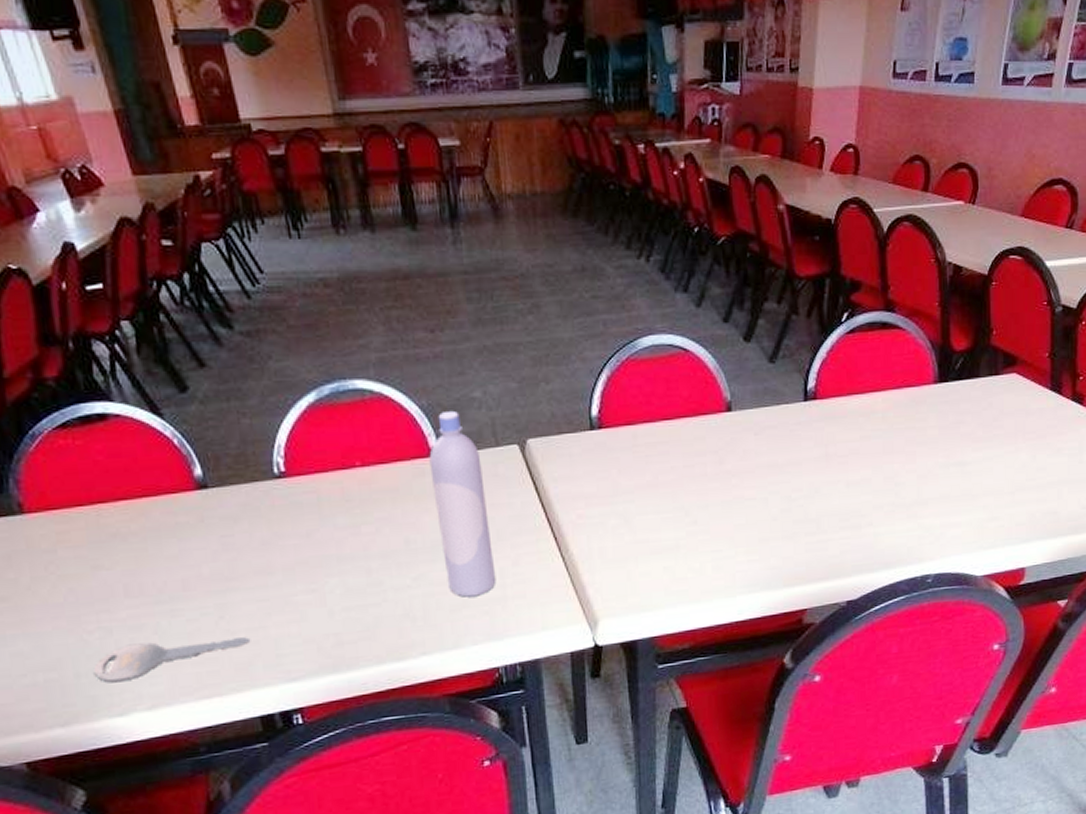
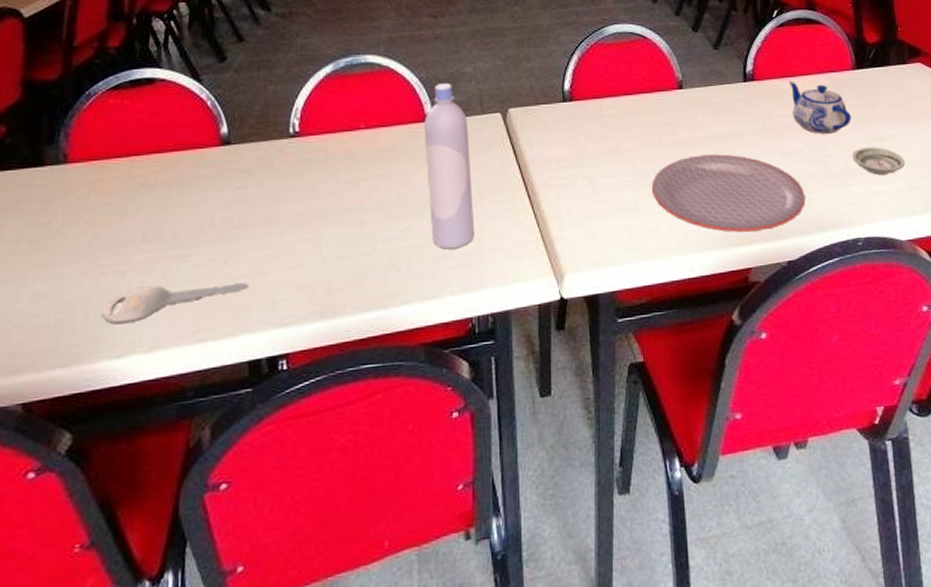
plate: none [694,485,870,572] -> present [651,154,806,232]
teapot: none [857,399,929,460] -> present [788,81,851,134]
saucer: none [927,473,988,505] -> present [852,147,906,175]

